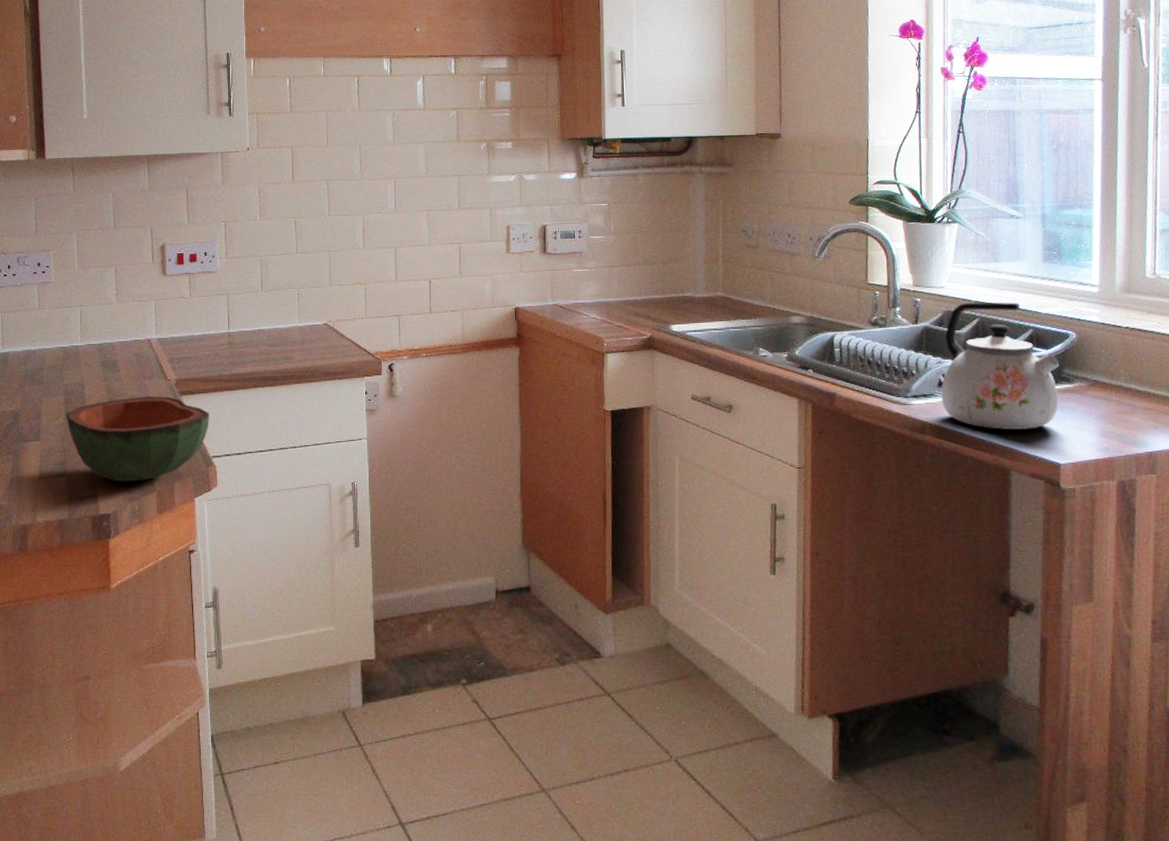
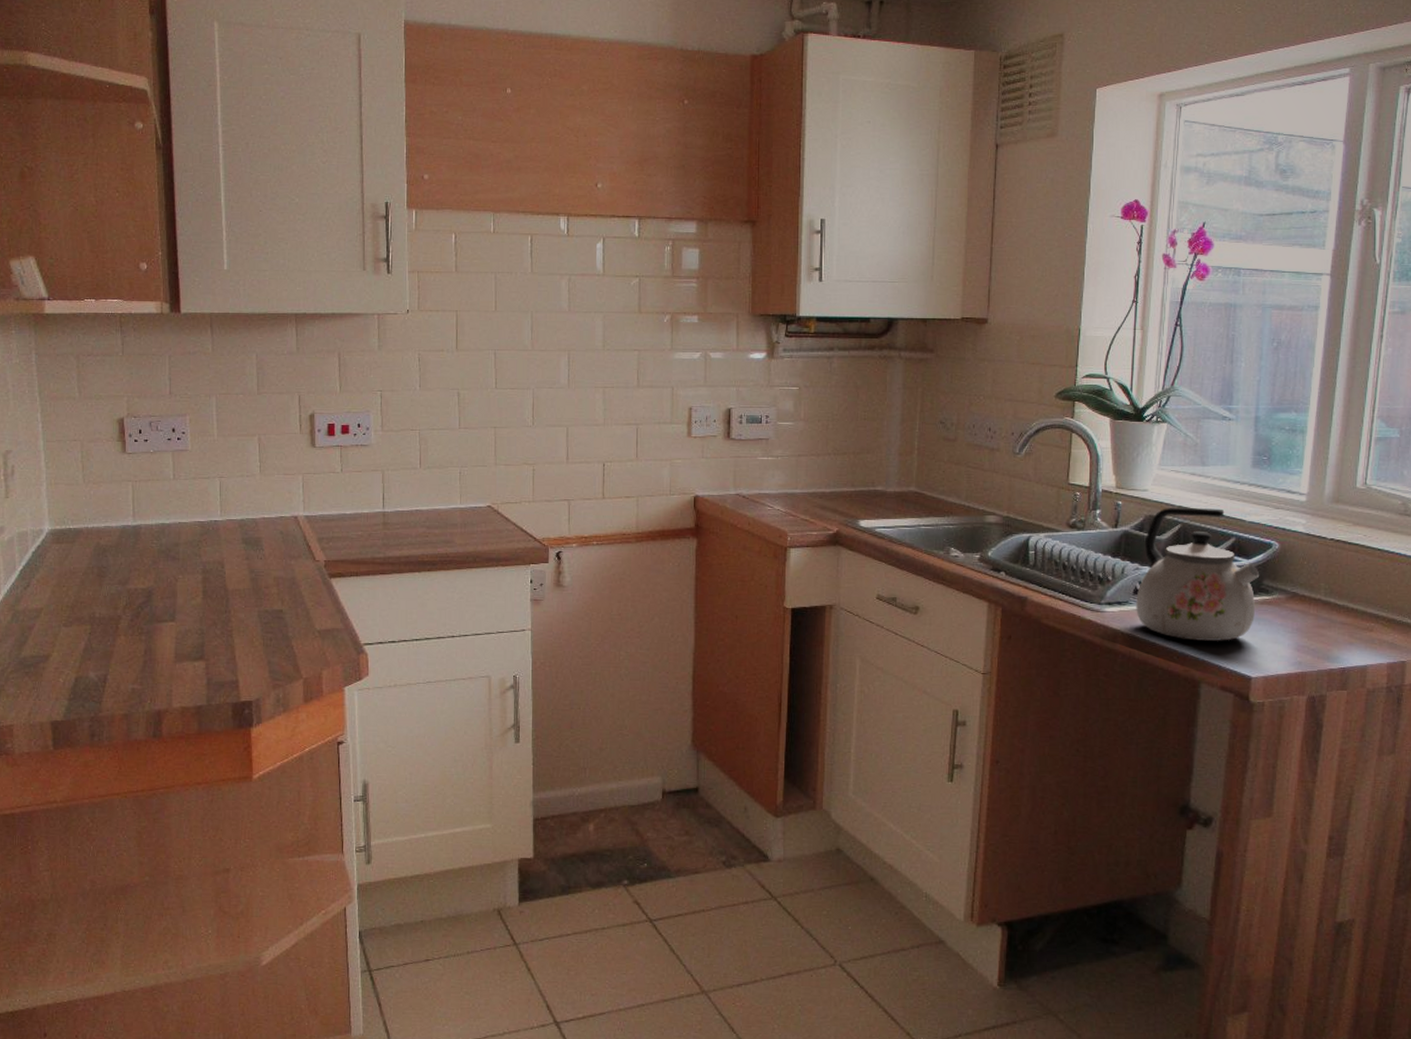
bowl: present [66,396,209,482] -> none [204,578,361,668]

